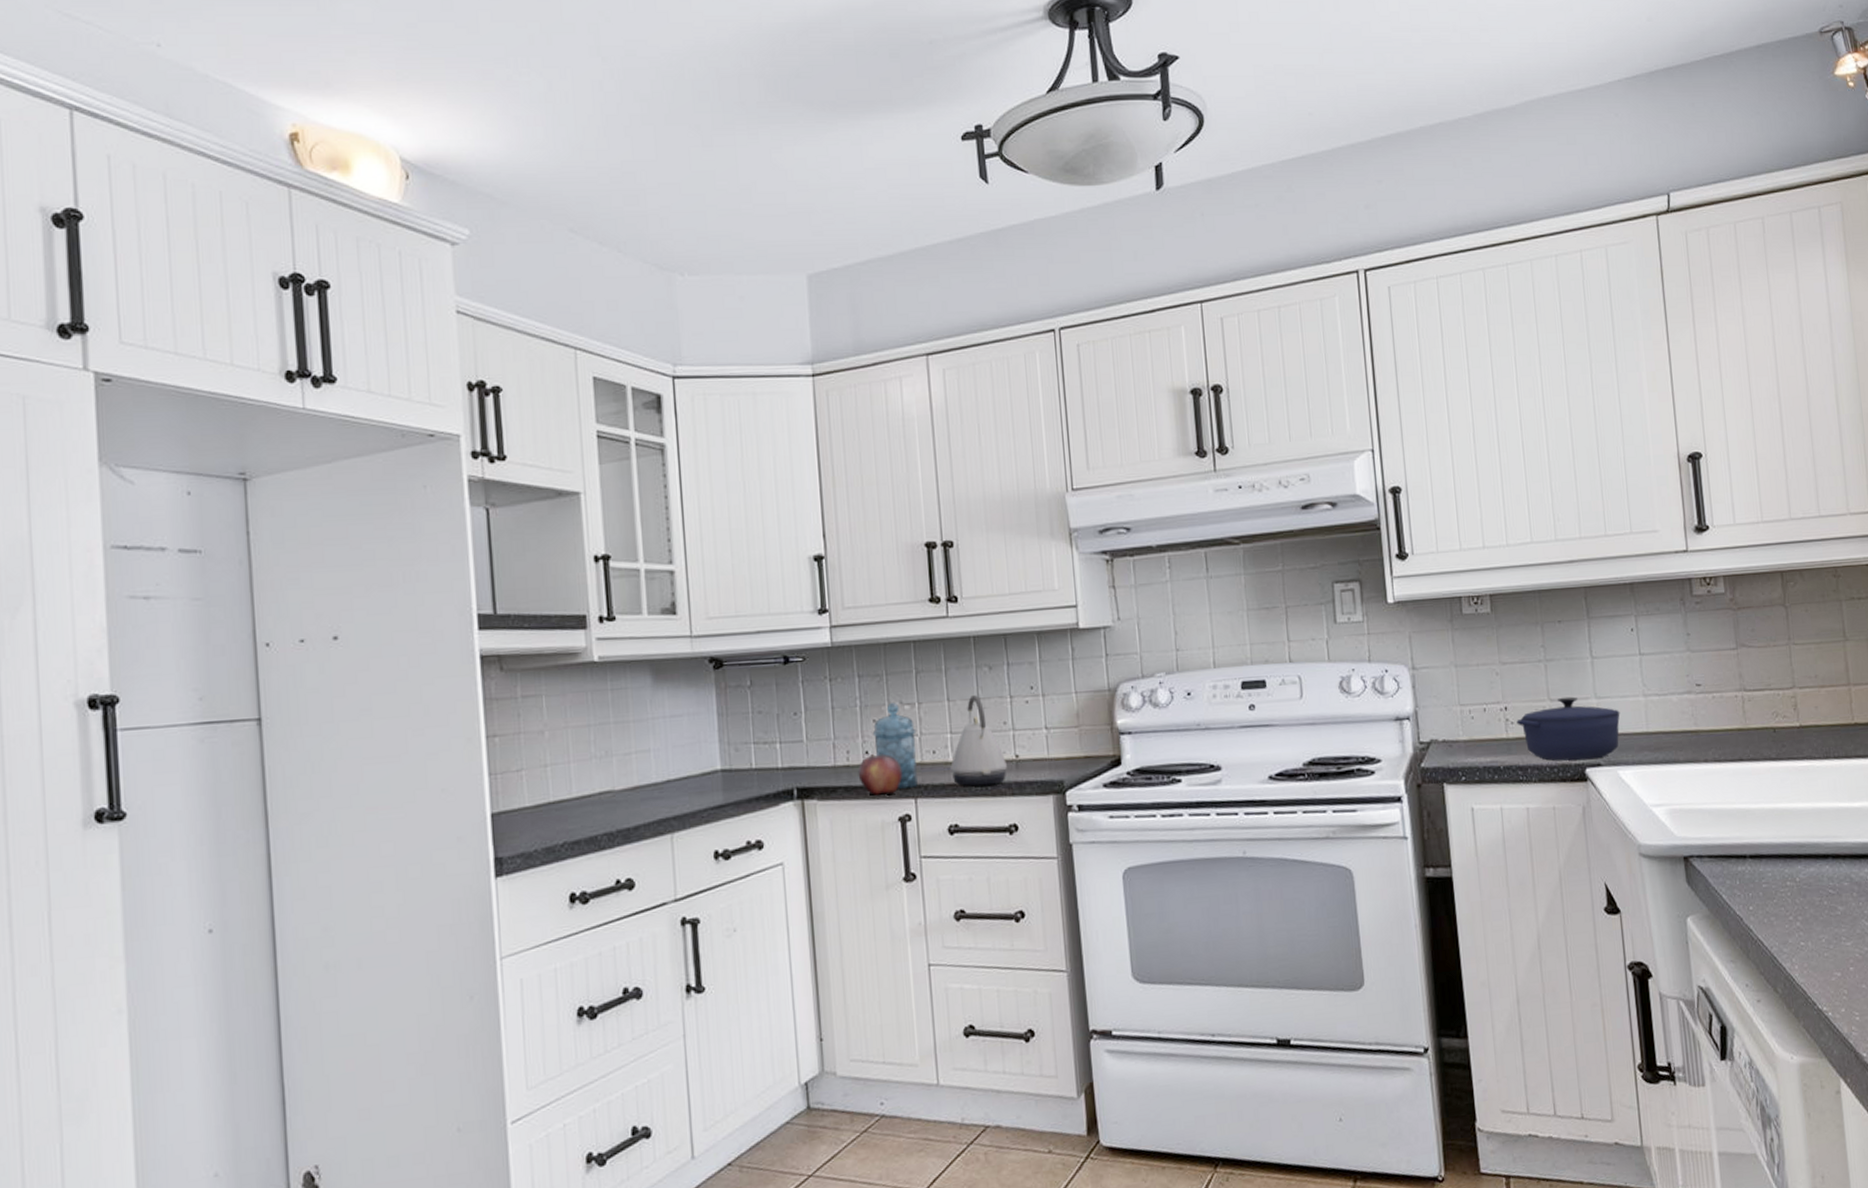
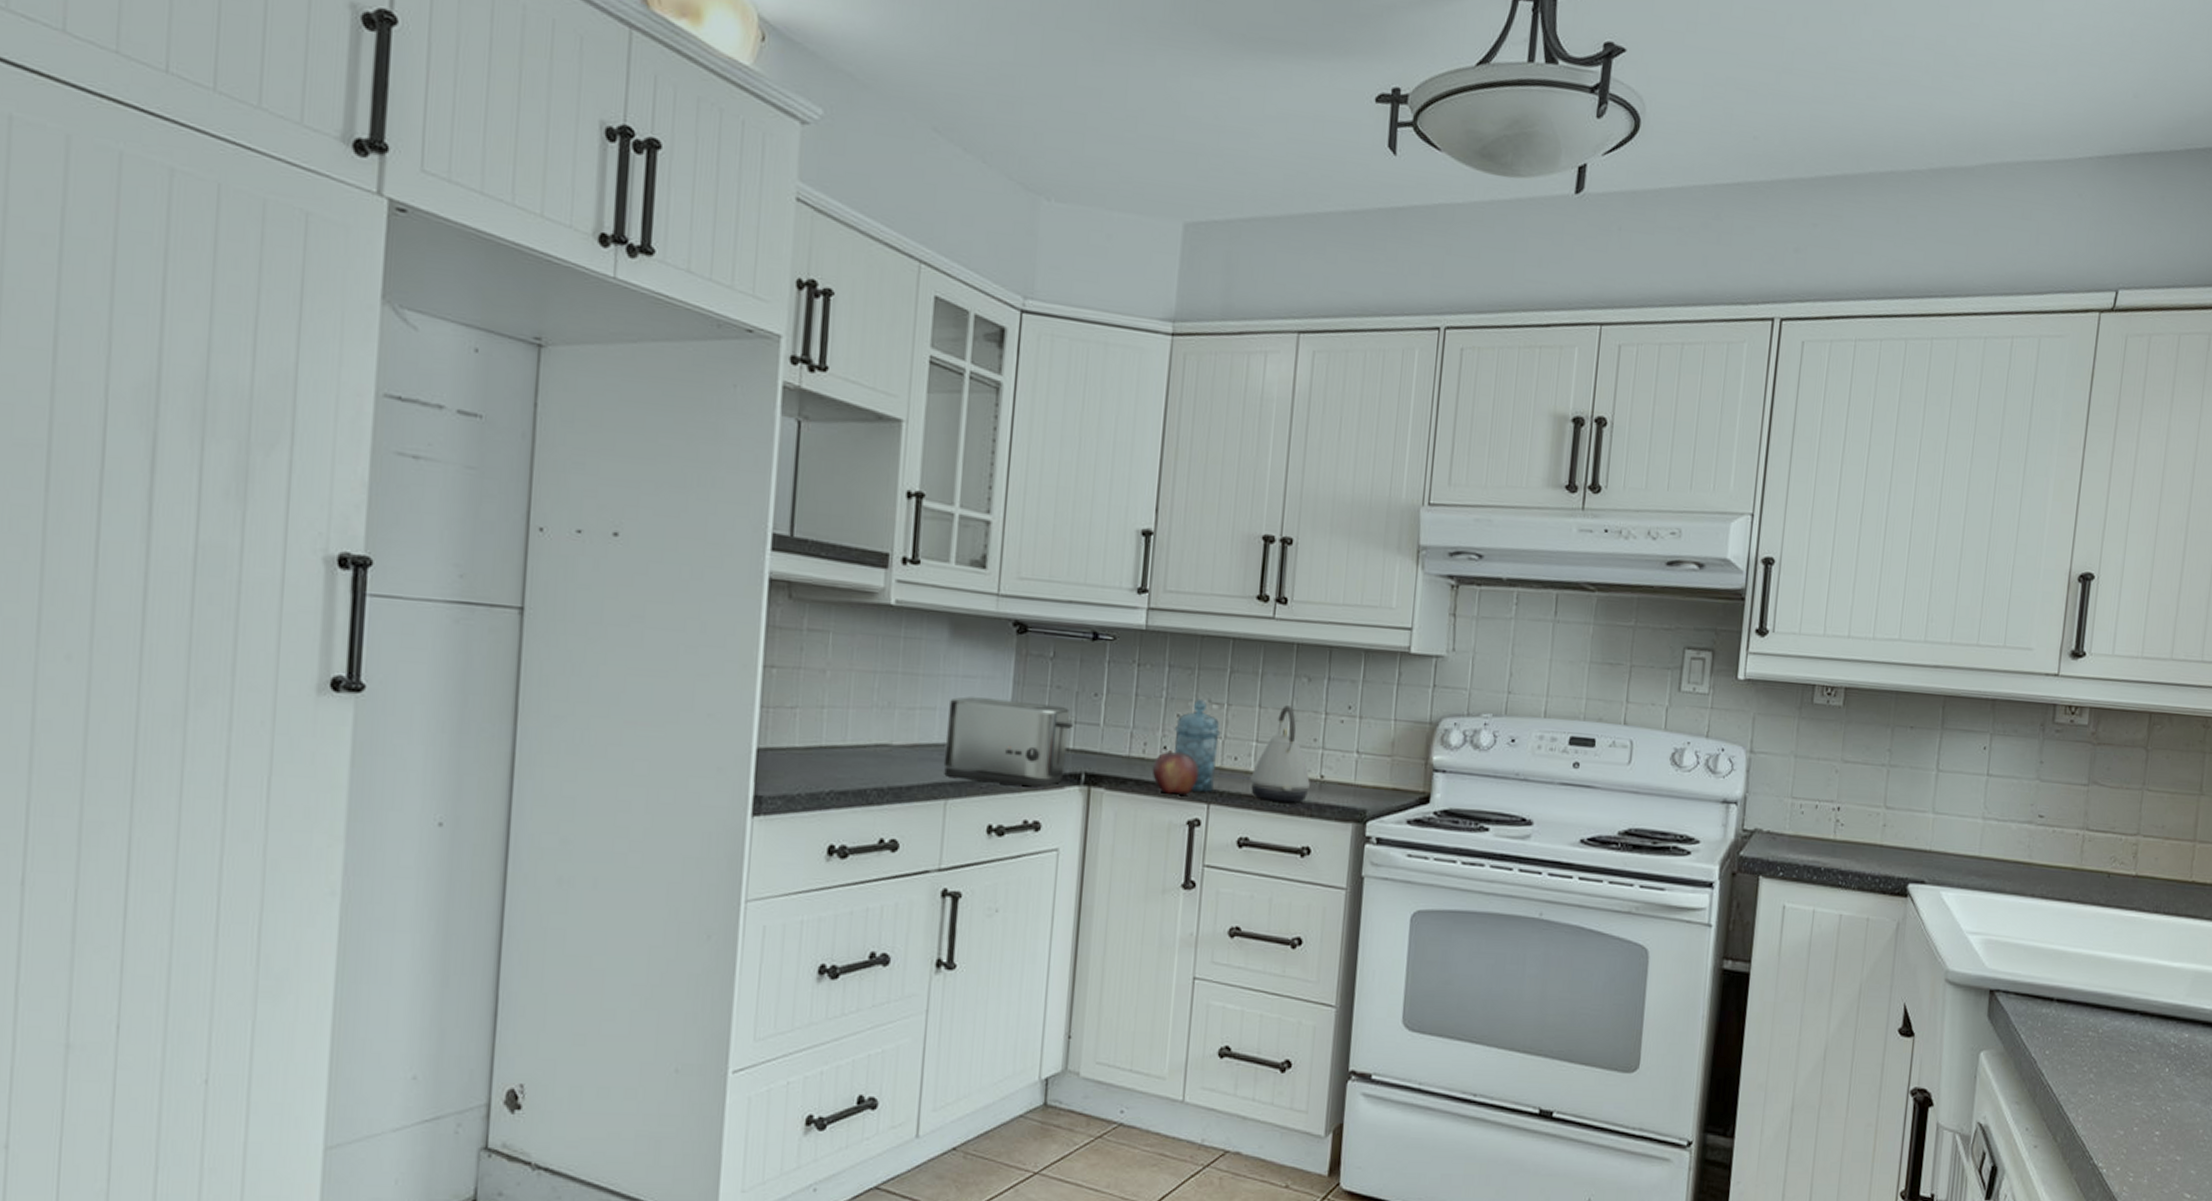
toaster: none [661,729,780,813] -> present [943,696,1075,789]
cooking pot: present [1516,696,1620,761] -> none [1847,806,1955,876]

